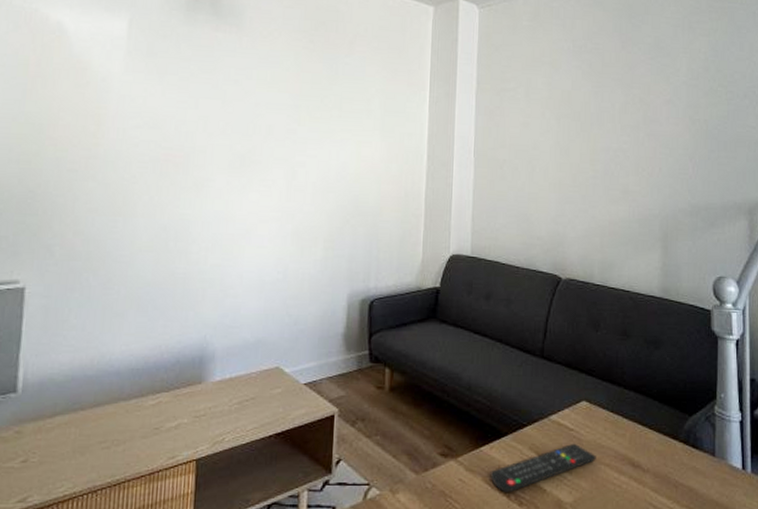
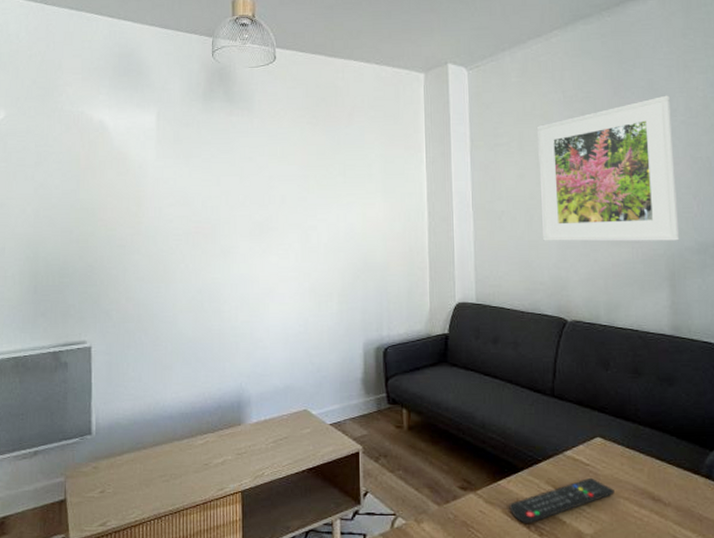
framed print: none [542,54,675,202] -> present [536,95,680,242]

